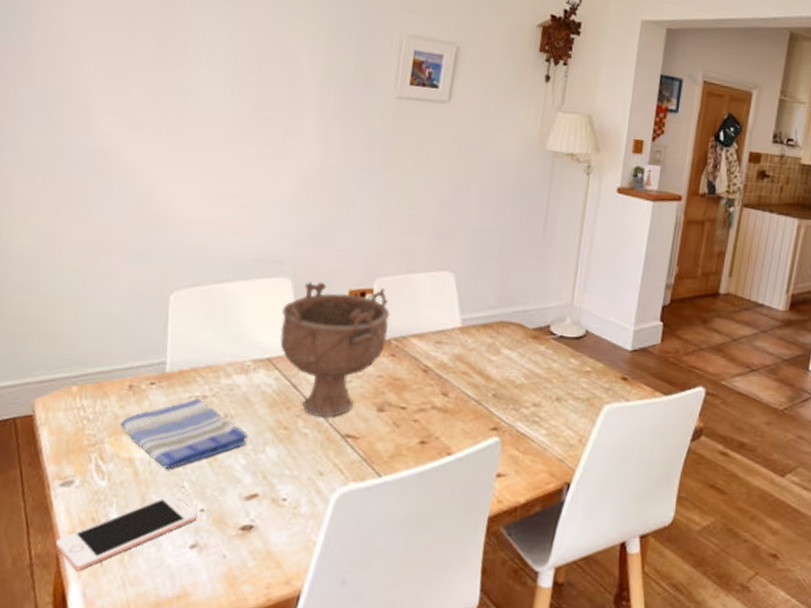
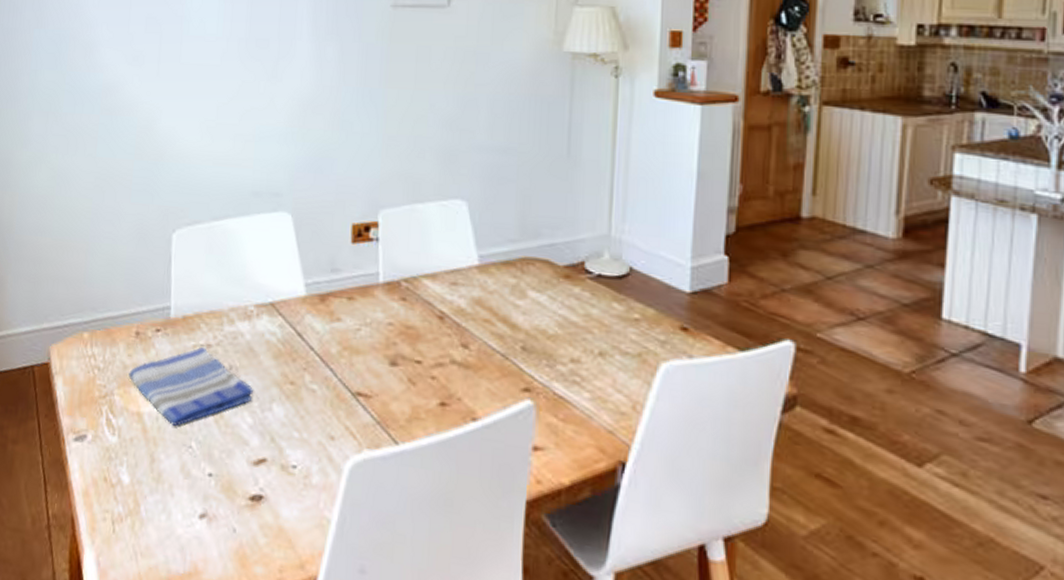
cell phone: present [56,494,196,571] -> none [71,455,205,536]
decorative bowl: present [280,282,390,418] -> none [282,215,398,372]

